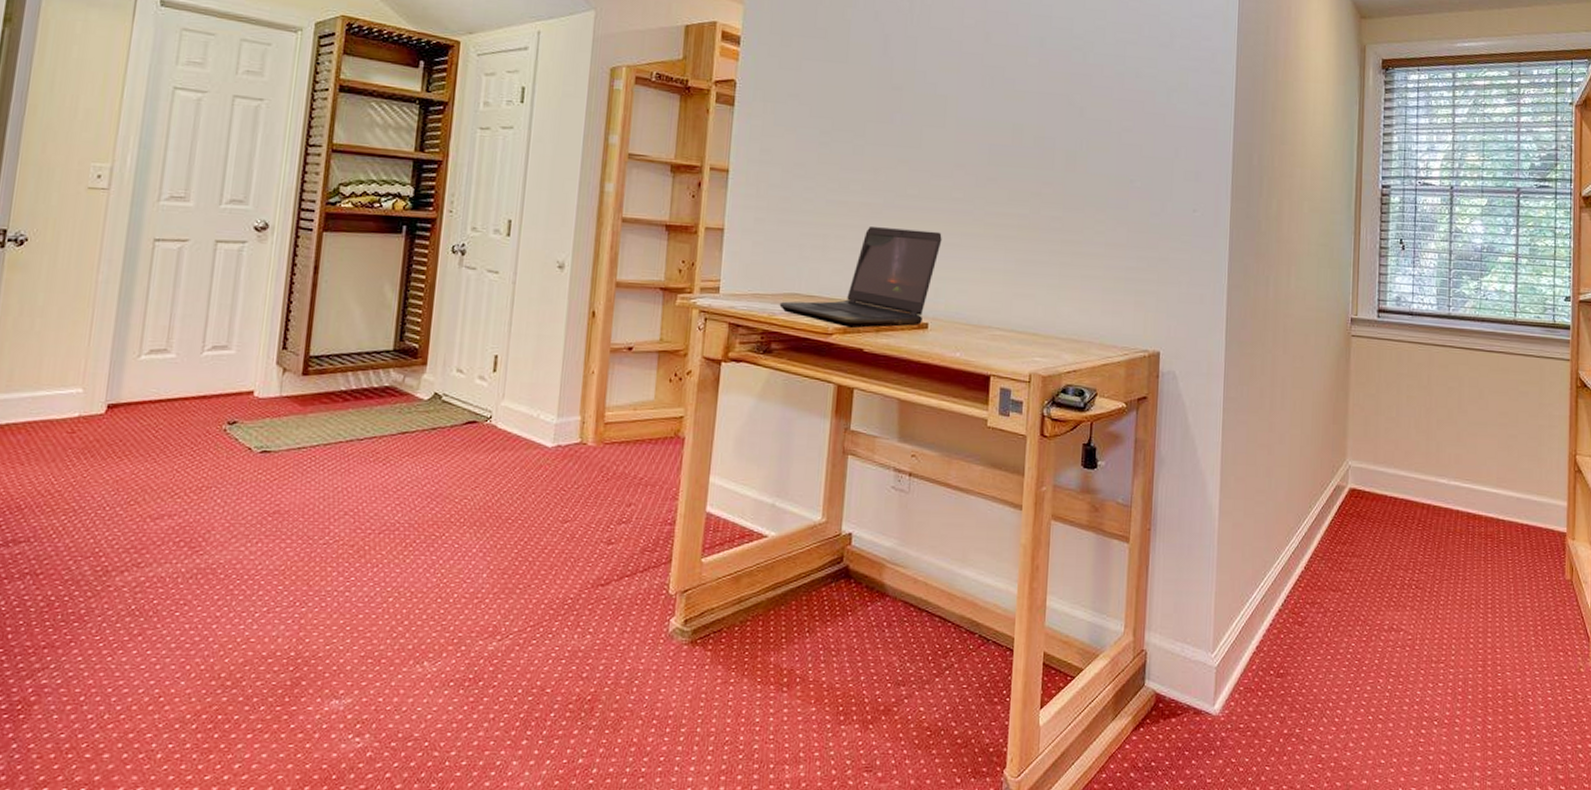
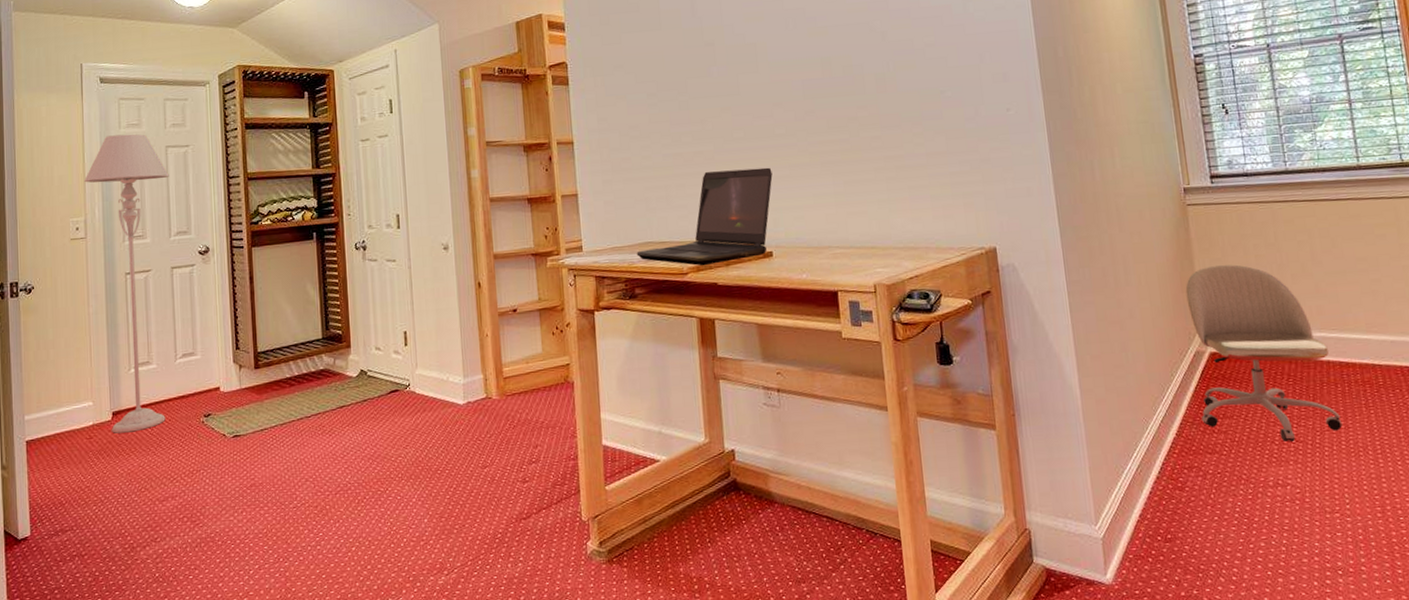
floor lamp: none [103,70,232,432] -> present [84,134,169,434]
office chair: none [1330,401,1461,588] -> present [1185,264,1343,442]

